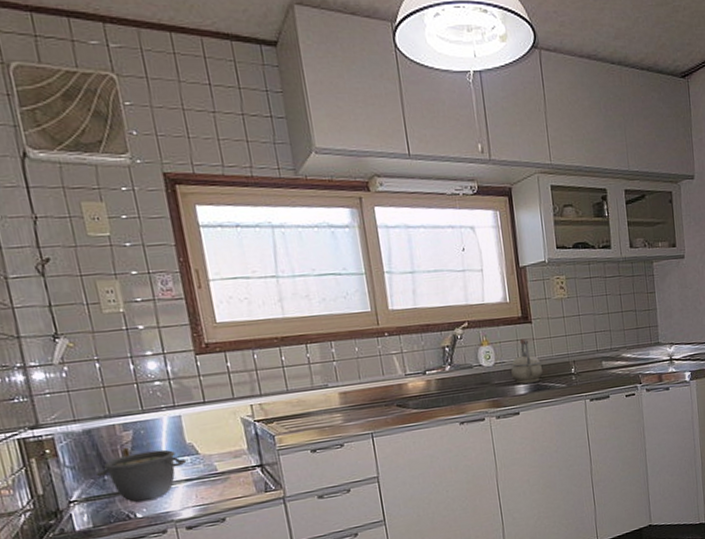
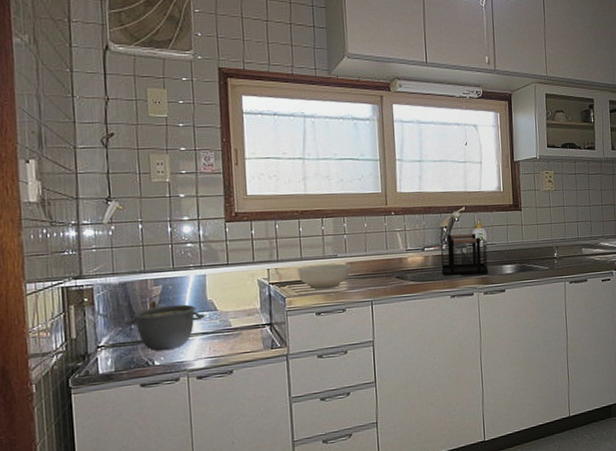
bowl: none [284,394,345,424] -> present [297,263,351,289]
dish rack: none [443,352,500,402] -> present [440,234,489,277]
kettle: present [510,339,544,384] -> none [500,224,529,264]

